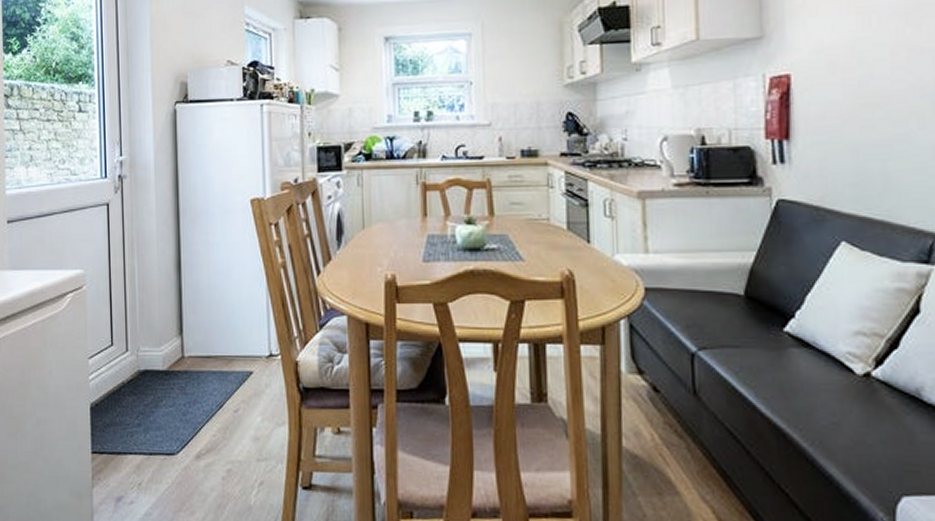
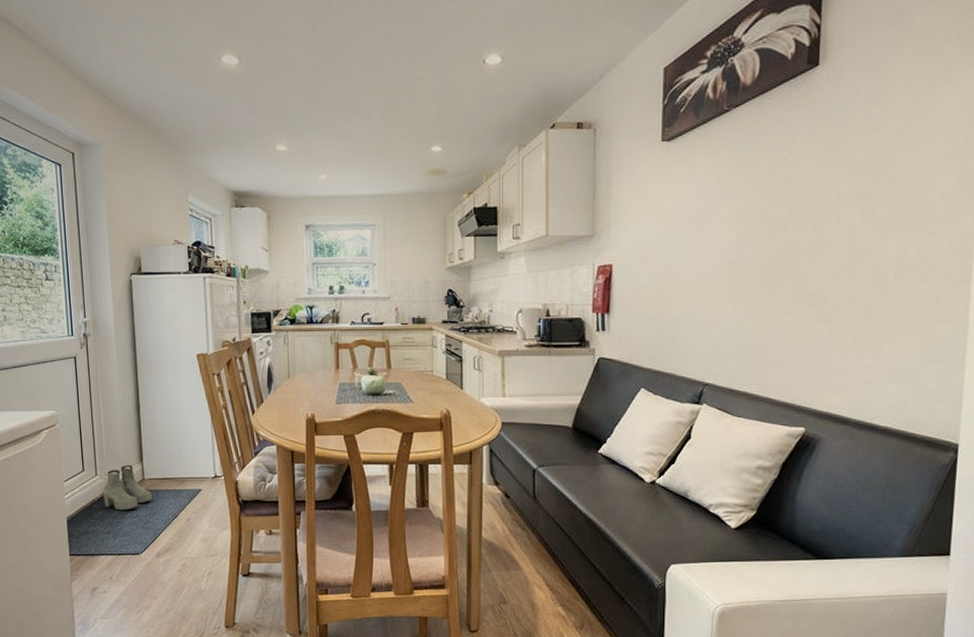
boots: none [133,339,193,397] -> present [102,465,153,511]

